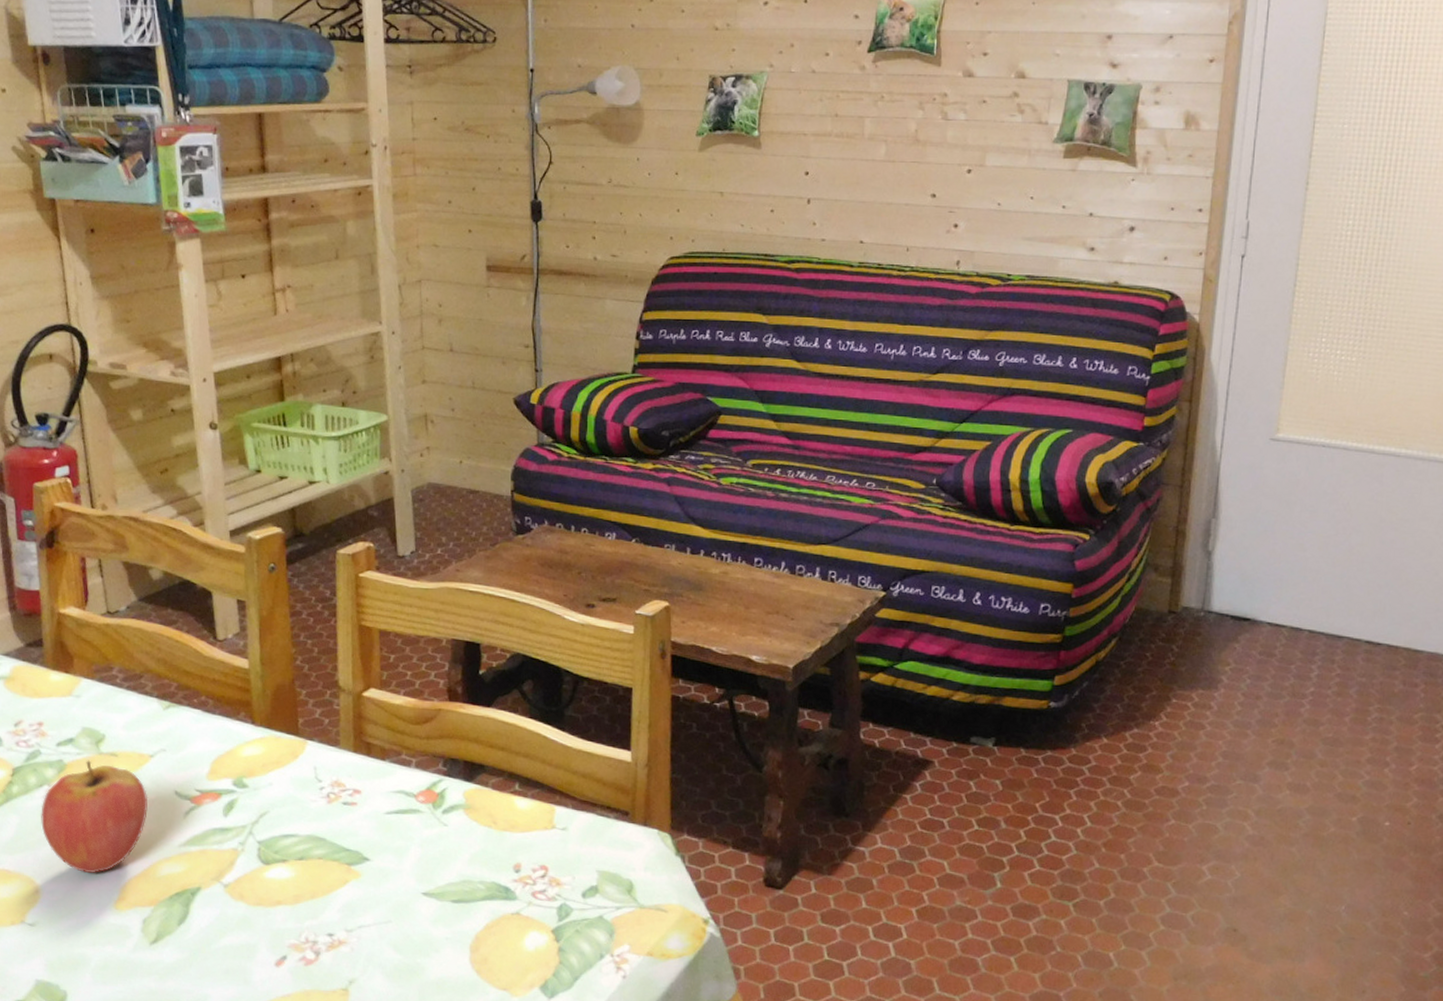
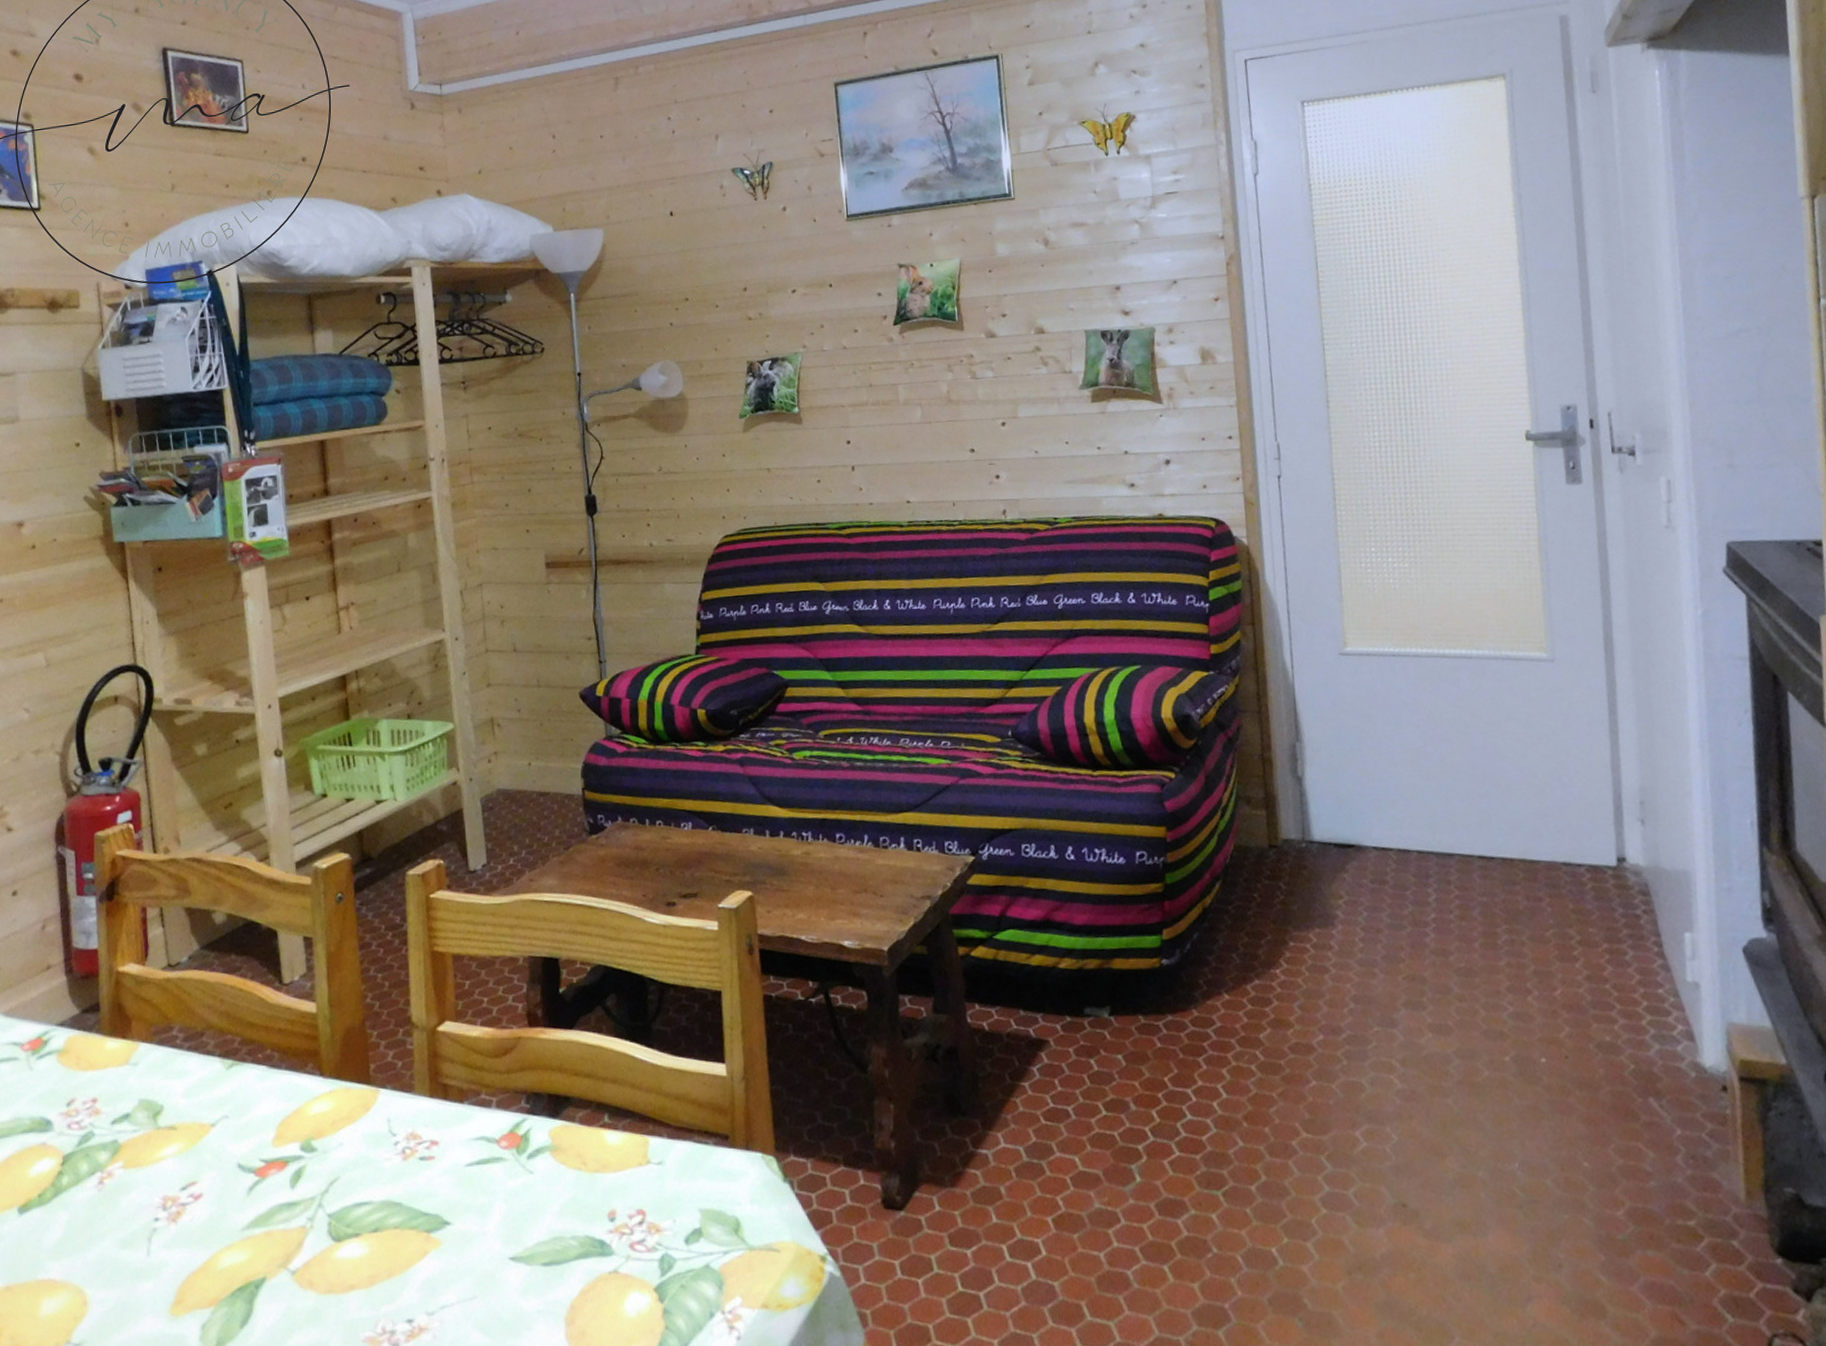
fruit: present [41,760,148,873] -> none [92,1137,209,1273]

